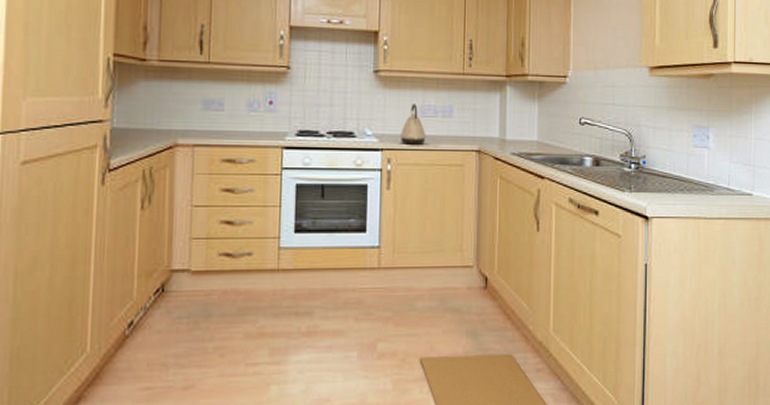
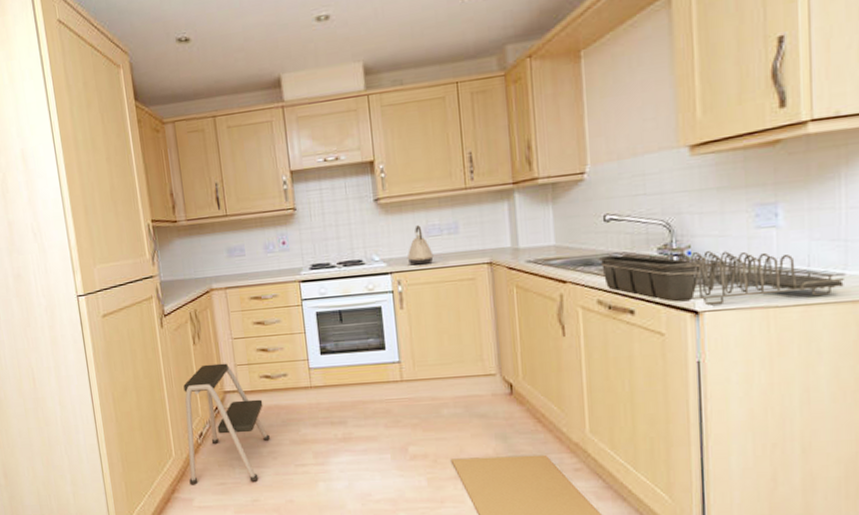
step stool: none [104,235,220,391] -> present [183,363,270,485]
dish rack: none [572,156,752,212] -> present [598,251,844,306]

